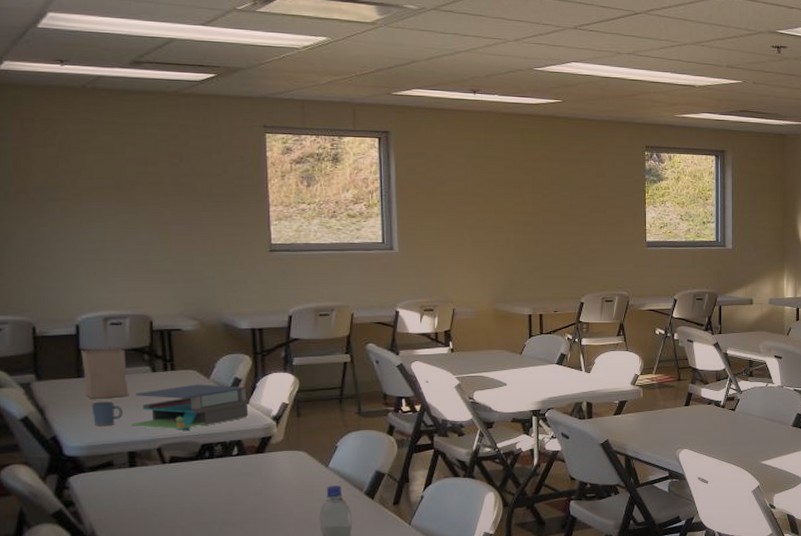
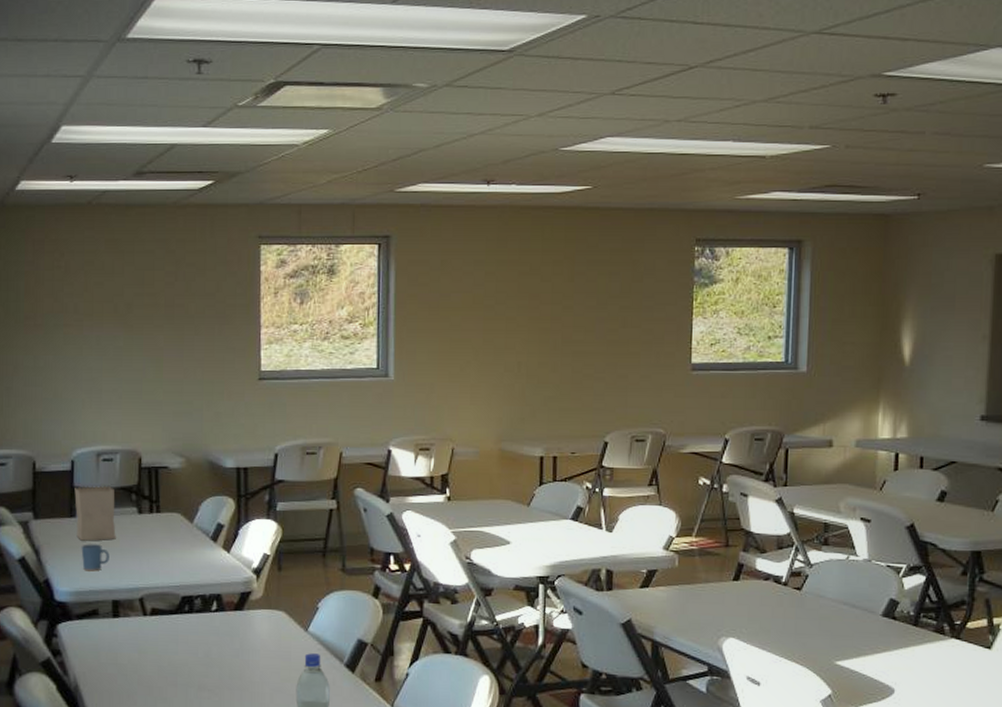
binder: present [130,384,250,430] -> none [115,528,231,580]

